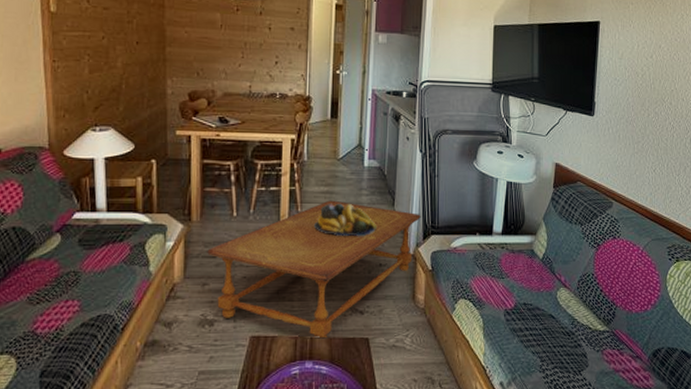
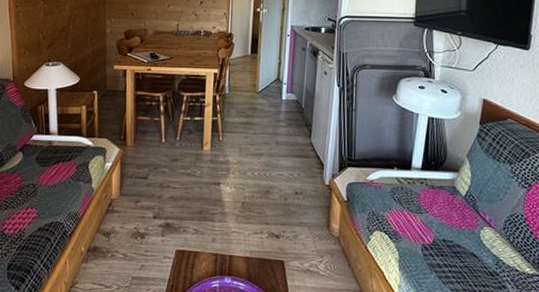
coffee table: present [207,200,421,339] -> none [139,130,337,257]
fruit bowl: present [314,204,376,237] -> none [234,134,293,166]

